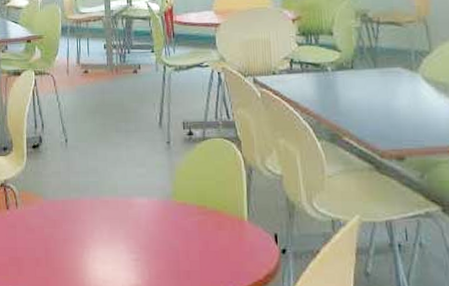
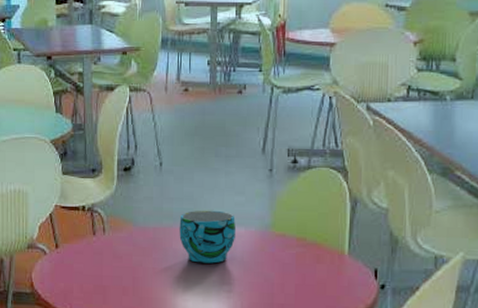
cup: none [86,182,140,233] -> present [179,210,237,264]

